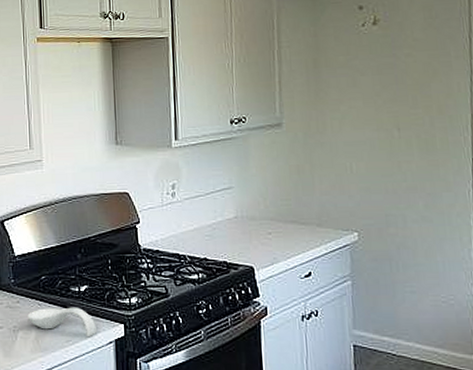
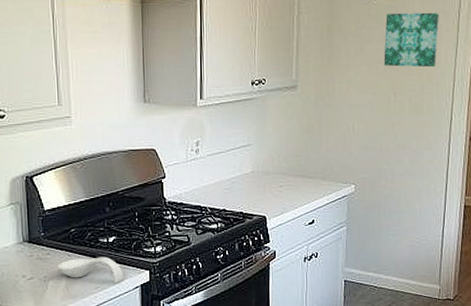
wall art: none [380,38,447,100] -> present [384,12,439,68]

